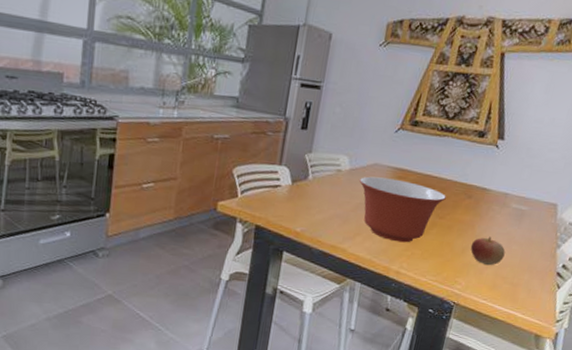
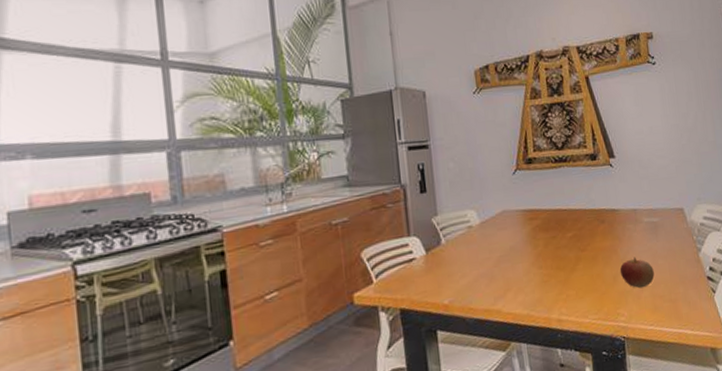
mixing bowl: present [359,176,446,243] -> none [493,221,581,288]

